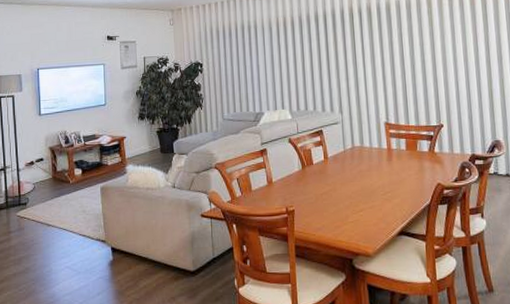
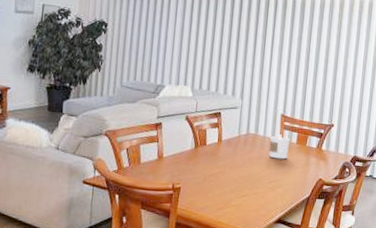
candle: none [377,143,399,169] -> present [269,134,289,159]

